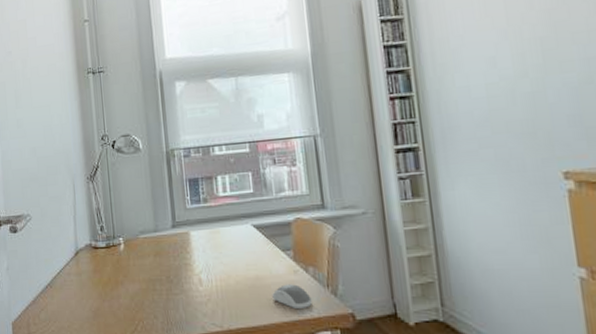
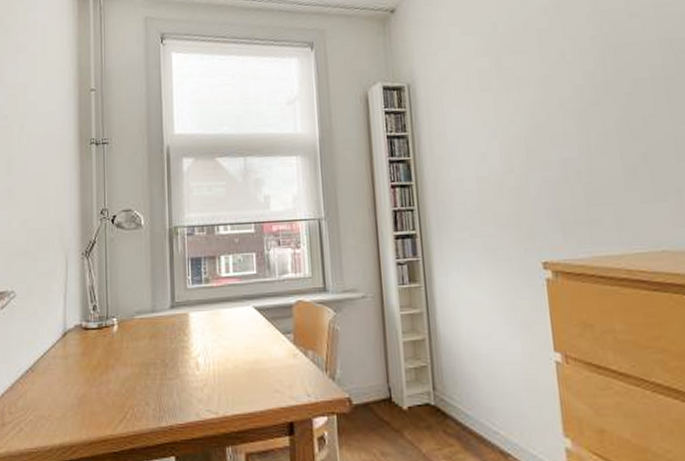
computer mouse: present [272,284,312,308] -> none [270,368,310,393]

